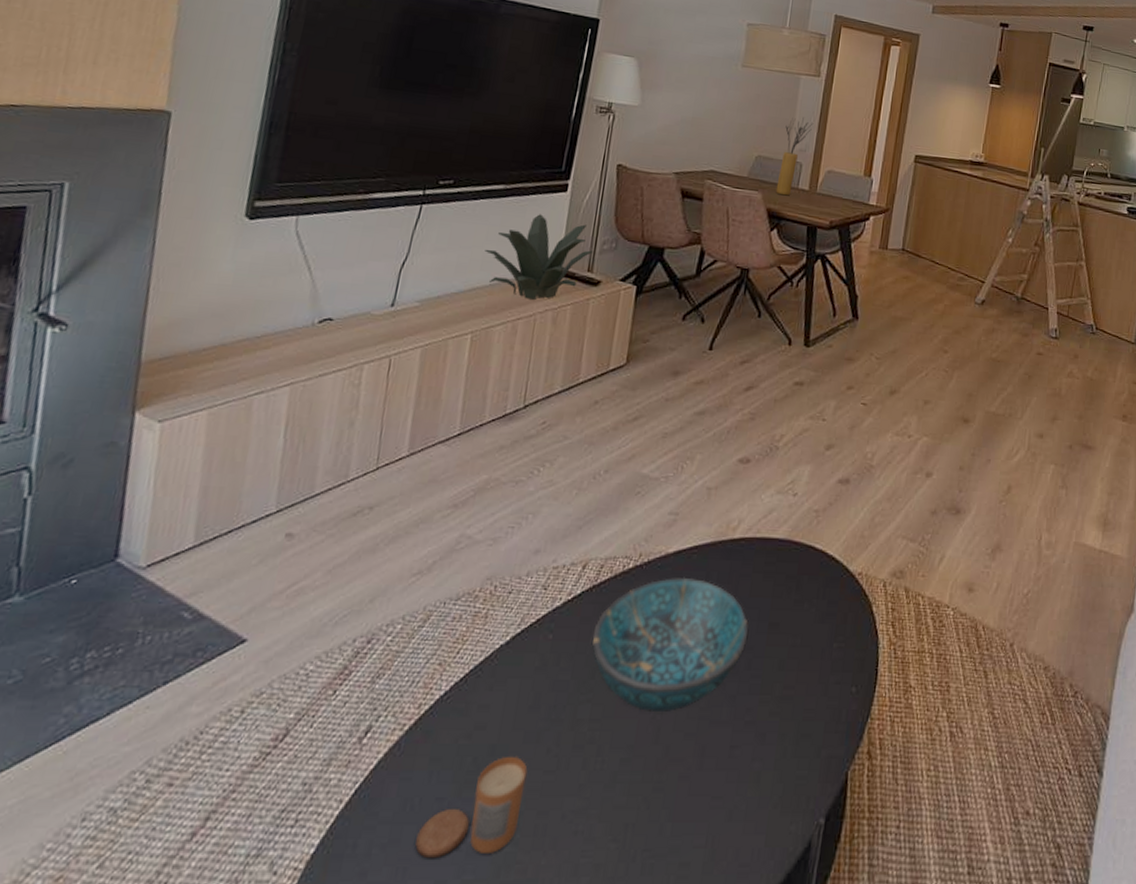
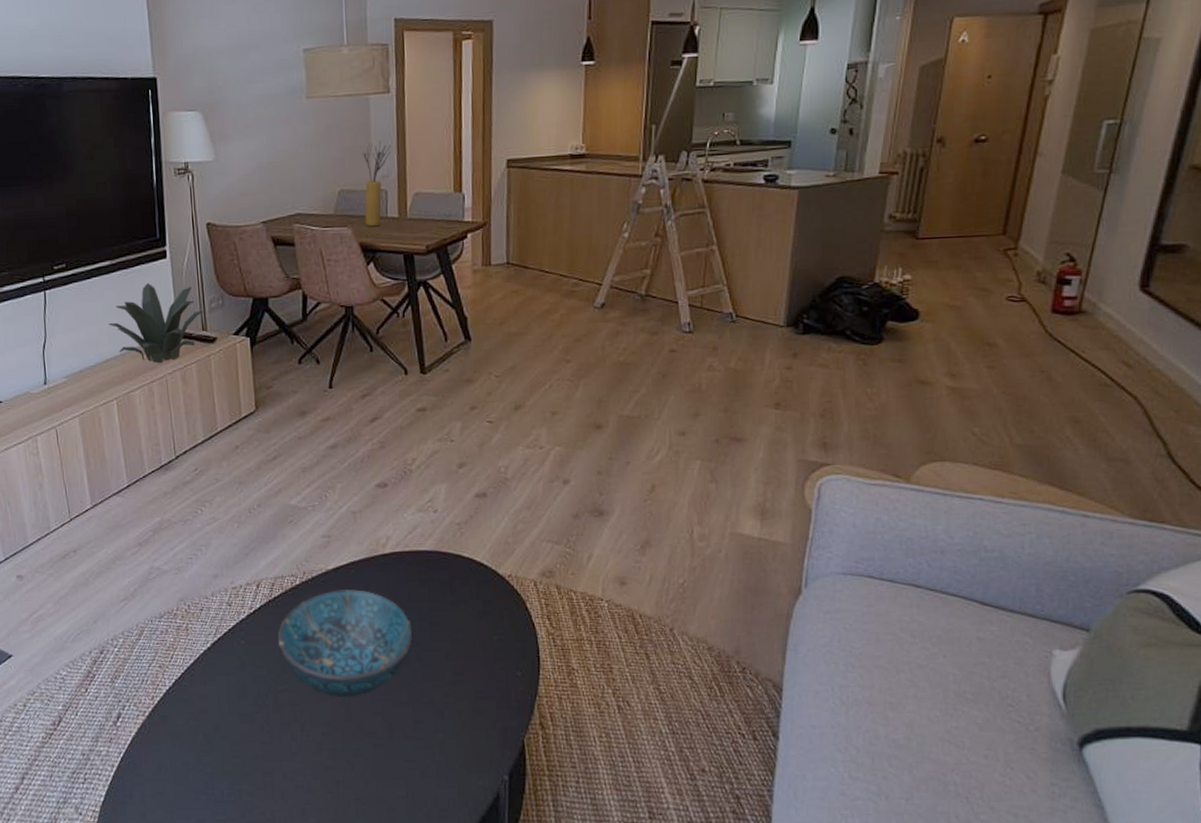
candle: present [415,756,528,859] -> none [175,732,250,805]

